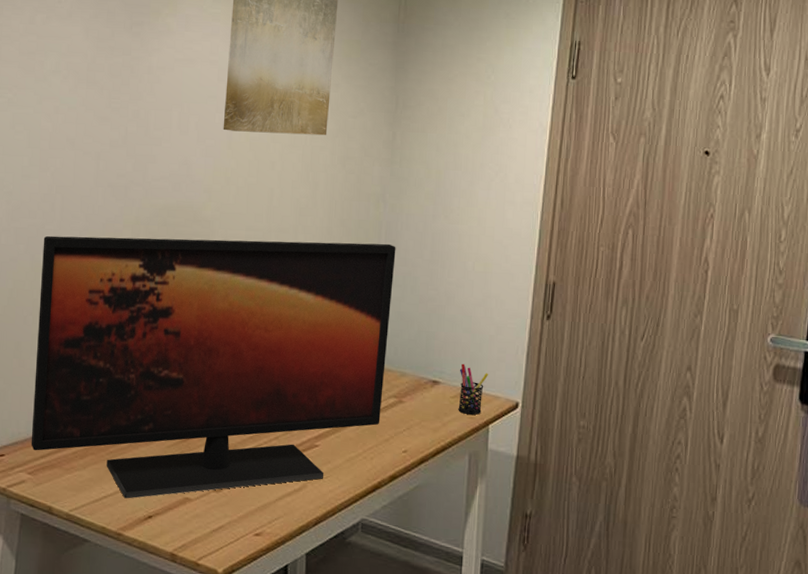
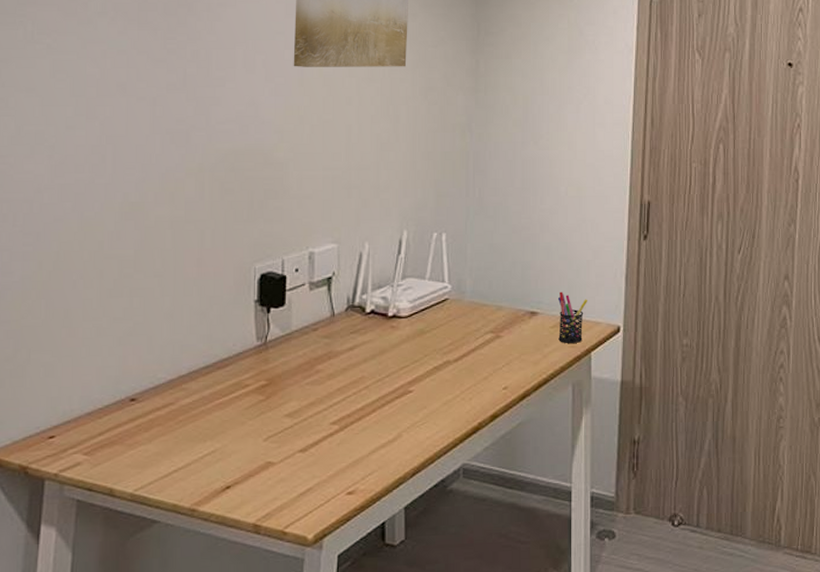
monitor: present [31,235,396,499] -> none [86,174,485,470]

